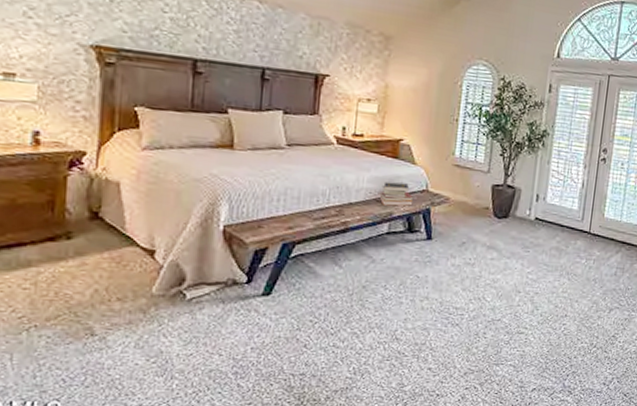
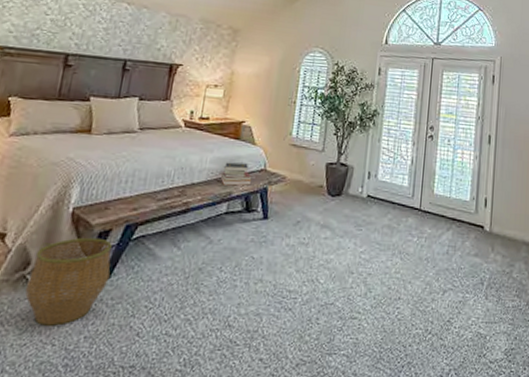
basket: none [185,255,271,338] -> present [25,237,112,326]

